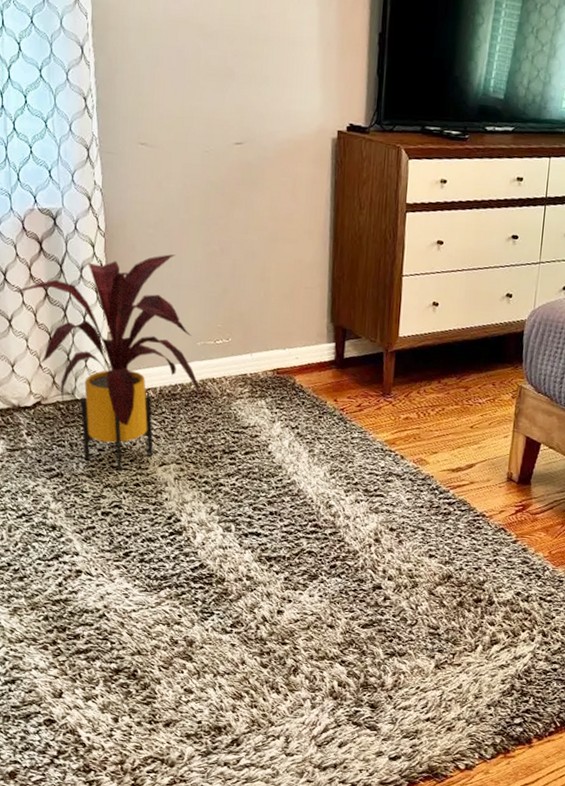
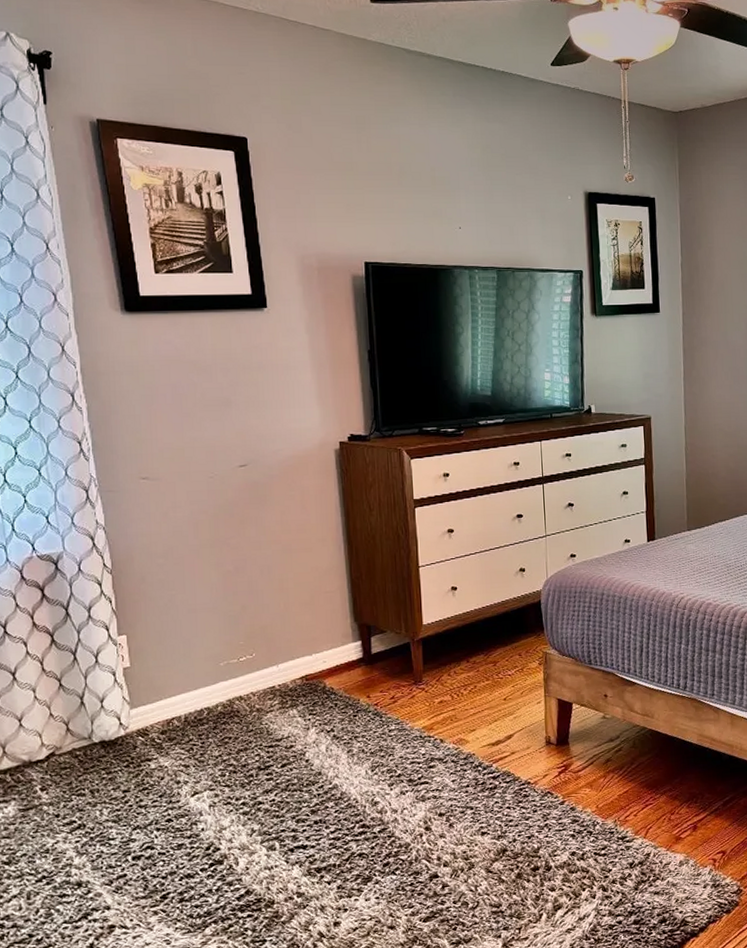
house plant: present [15,254,200,471] -> none [18,580,228,809]

